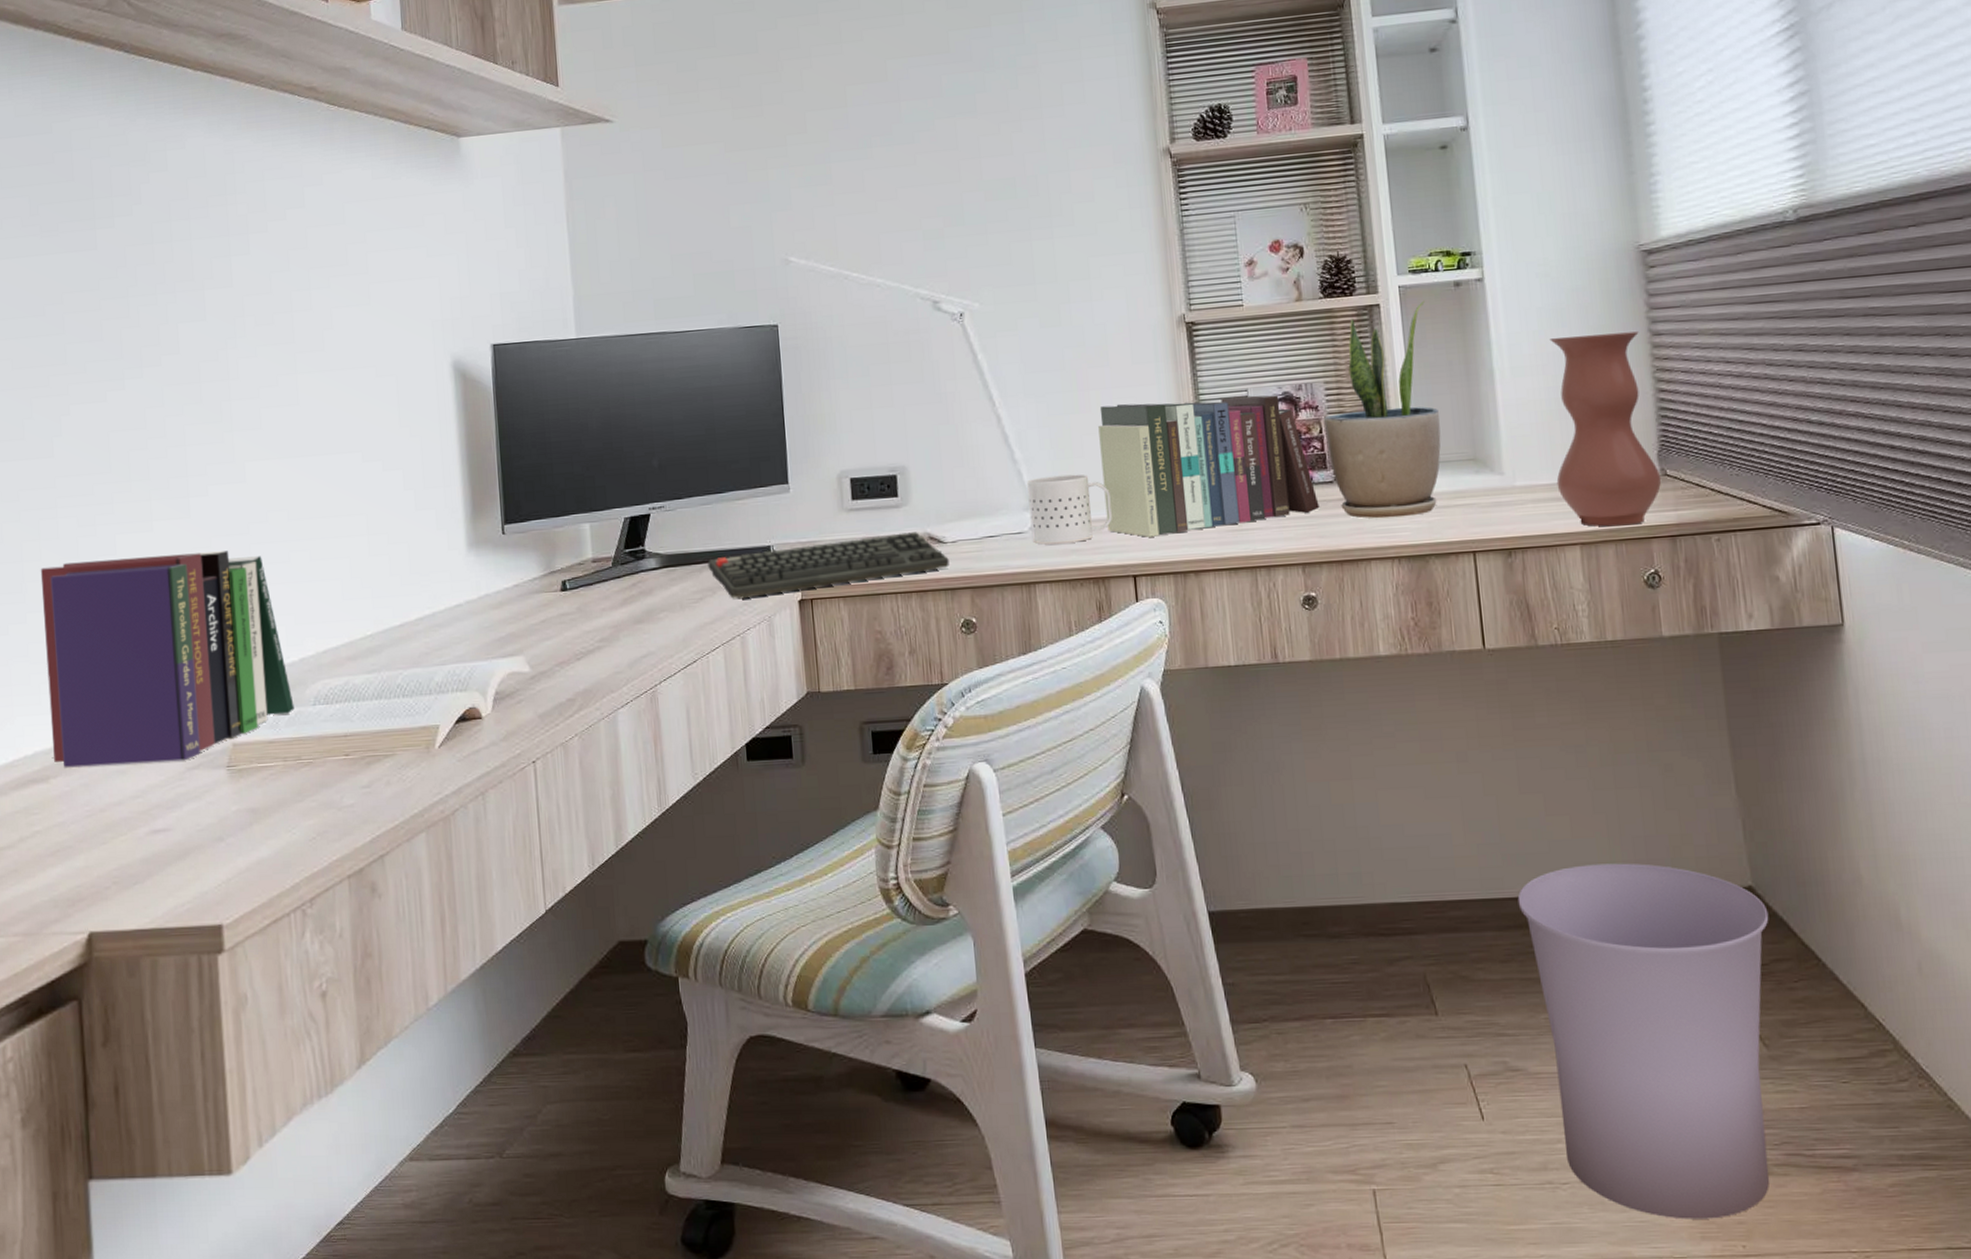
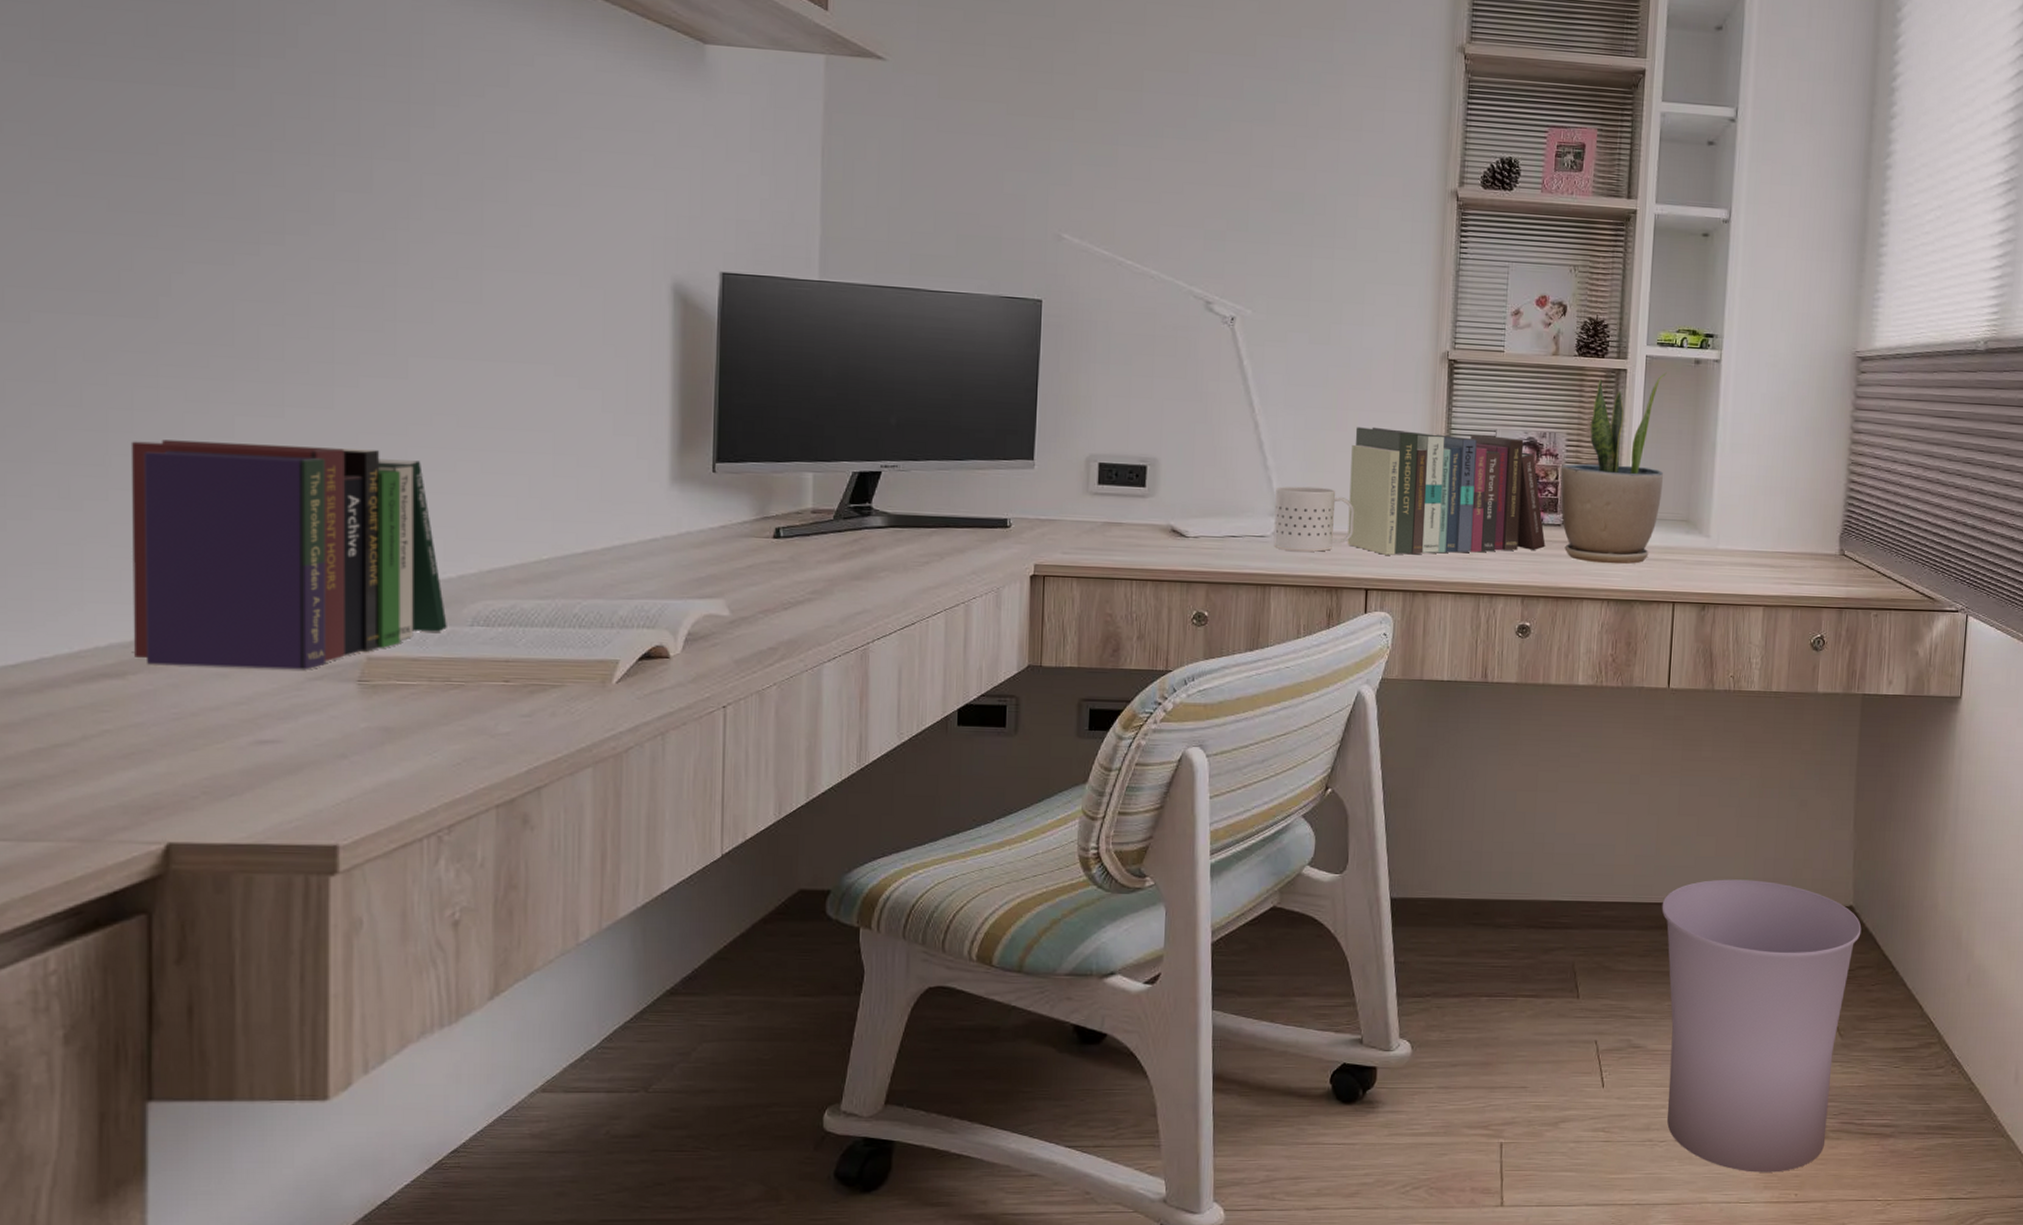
computer keyboard: present [708,532,949,600] -> none [938,522,1189,568]
vase: present [1549,331,1662,527] -> none [1753,423,1843,595]

